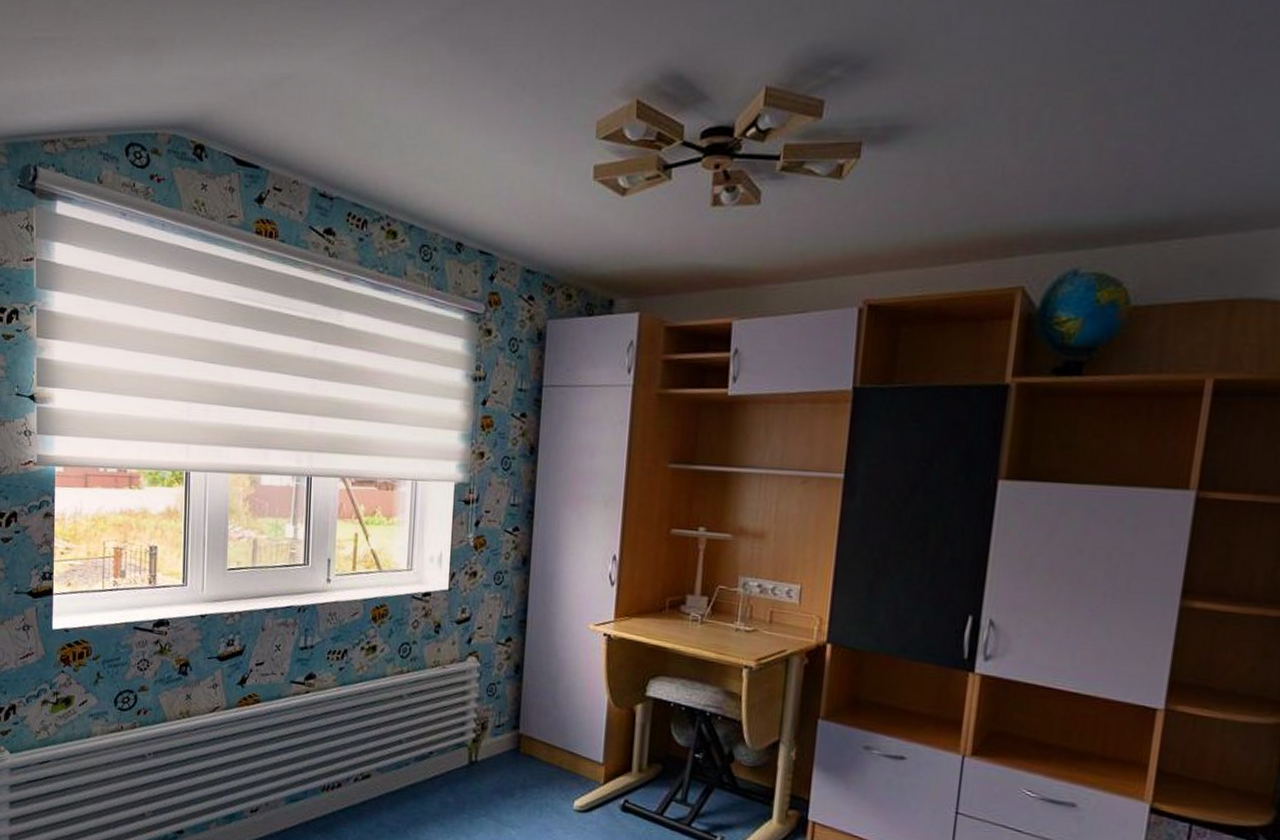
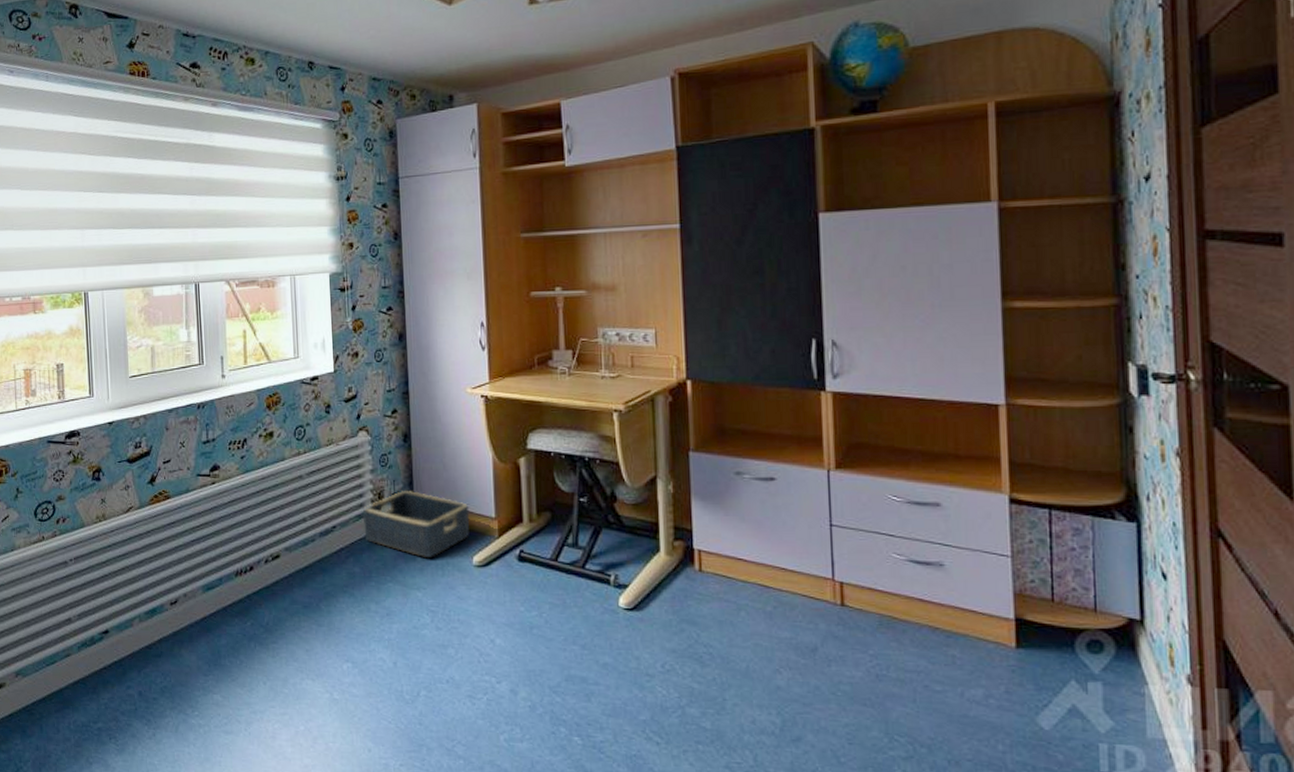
basket: none [462,724,577,797] -> present [362,491,470,559]

